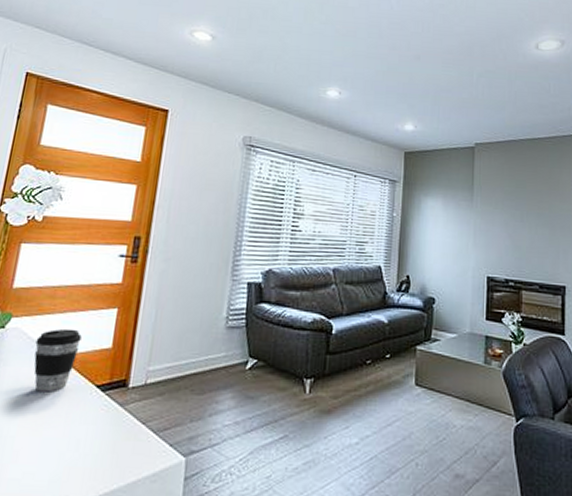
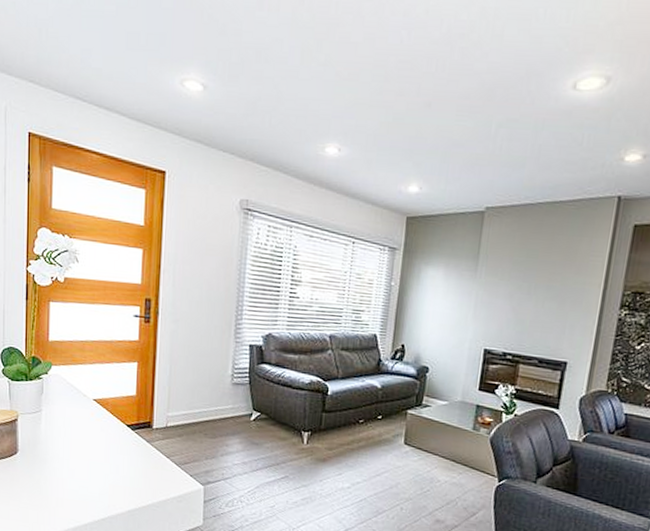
coffee cup: present [33,328,82,392] -> none [74,377,110,428]

